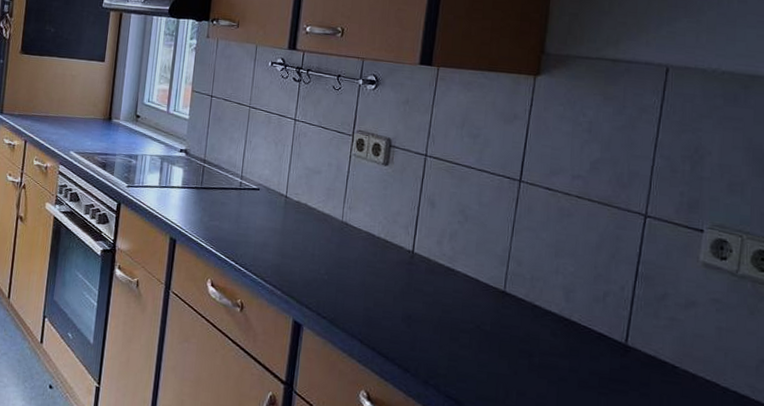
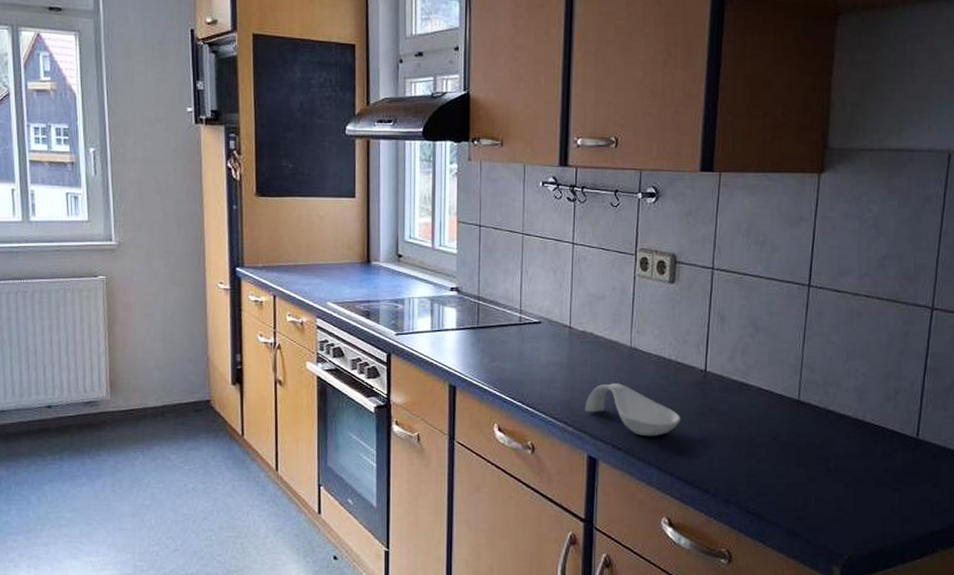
spoon rest: none [294,253,386,310] -> present [585,383,681,437]

